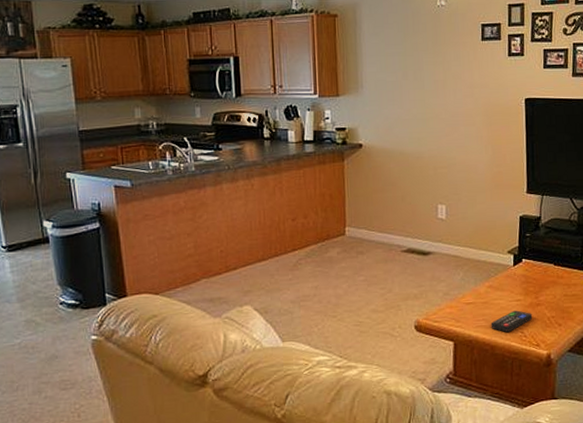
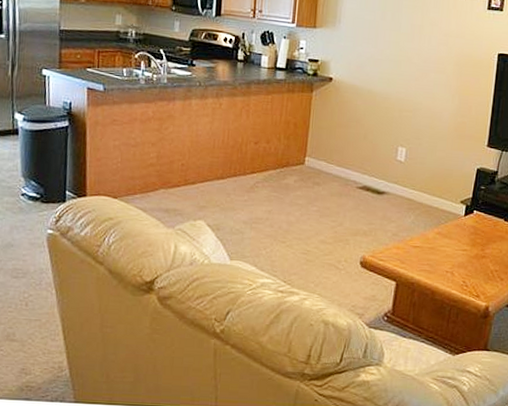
remote control: present [491,310,533,332] -> none [434,259,477,280]

